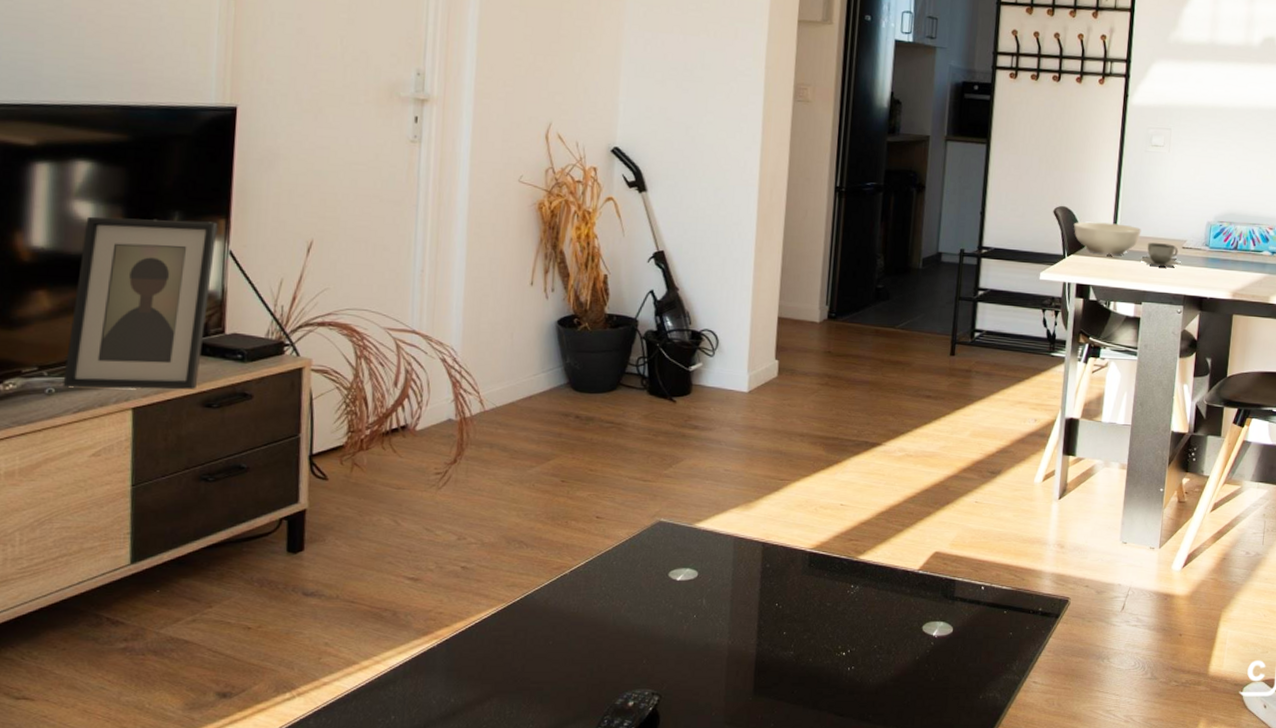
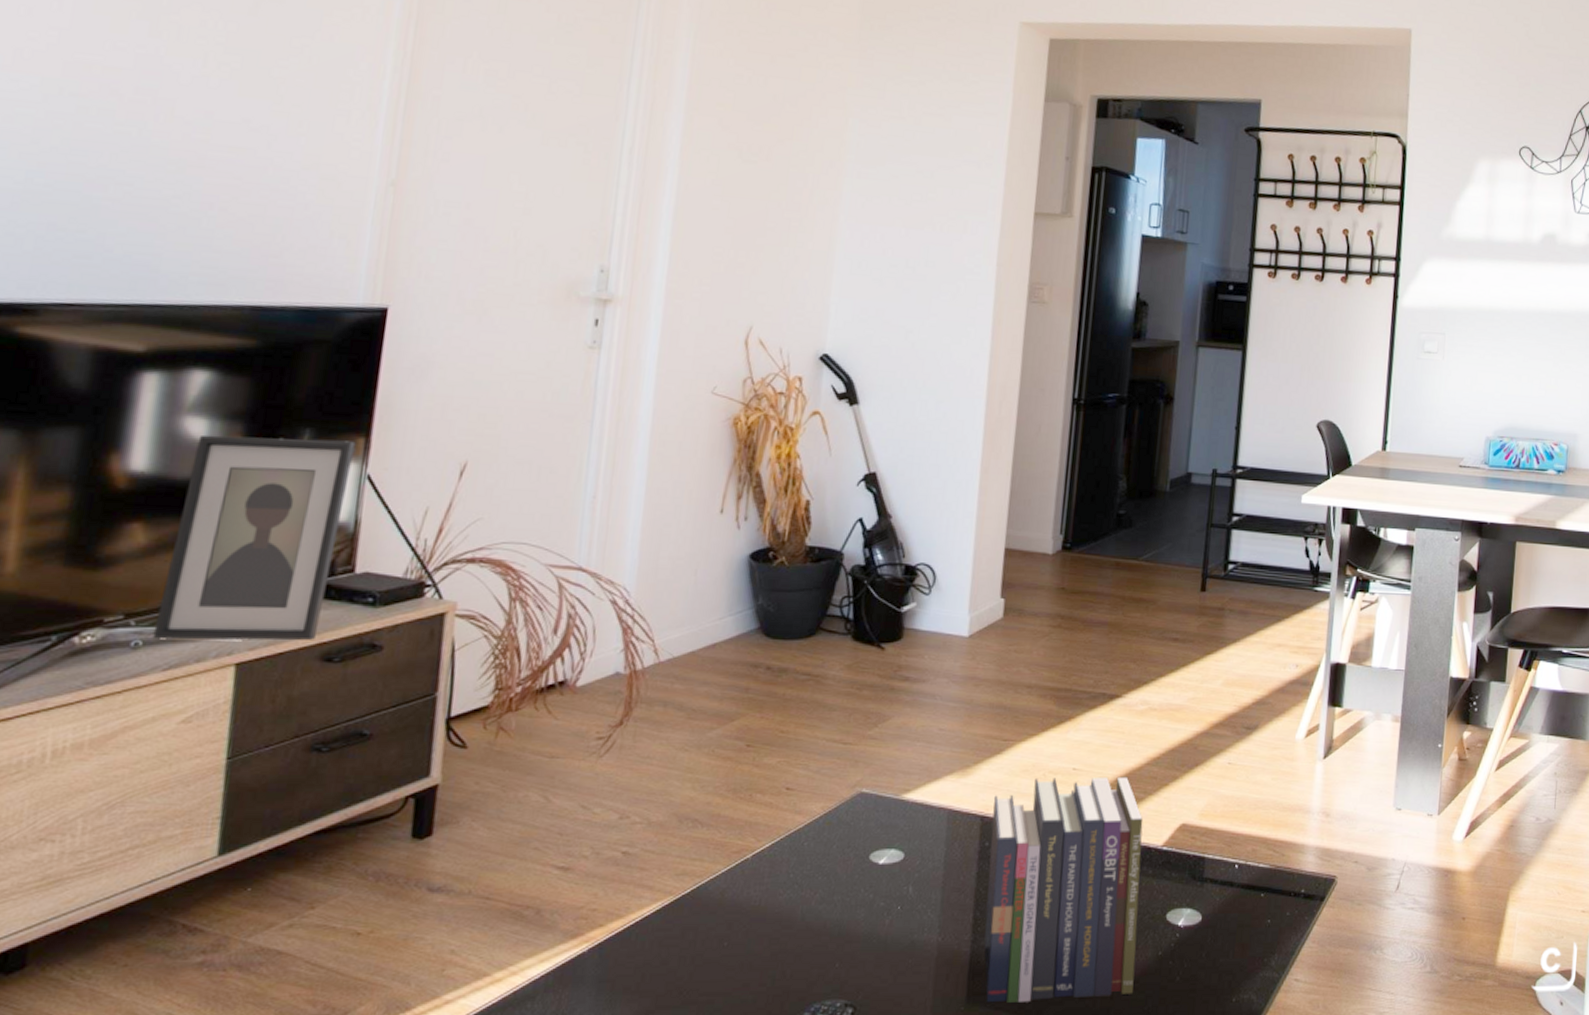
books: none [767,512,902,695] -> present [984,776,1144,1003]
bowl: present [1073,221,1142,255] -> none [1338,437,1414,475]
teacup: present [1140,243,1181,267] -> none [1412,461,1458,488]

